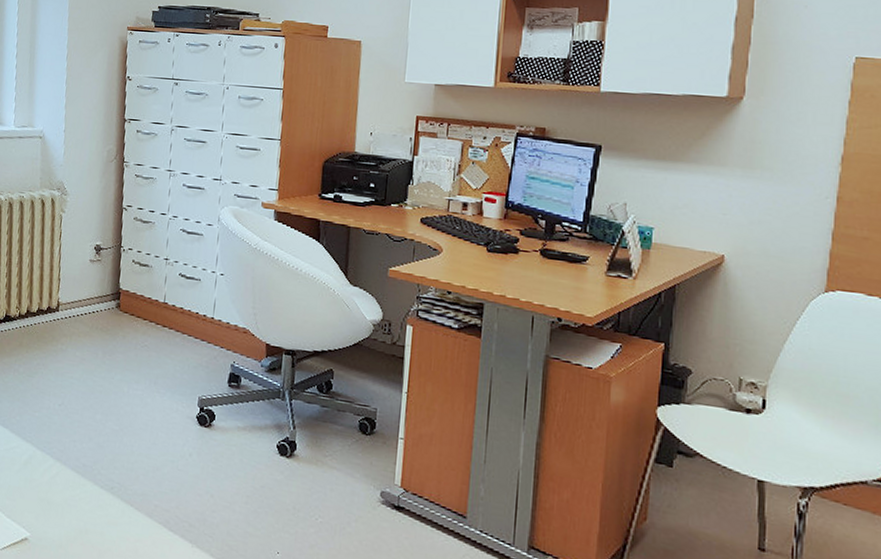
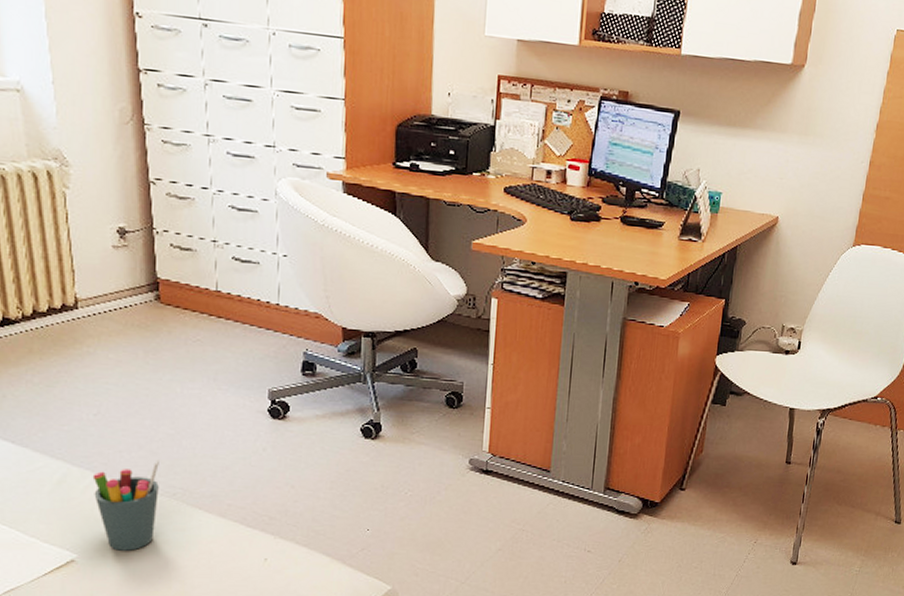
pen holder: none [50,452,104,538] -> present [92,459,159,551]

